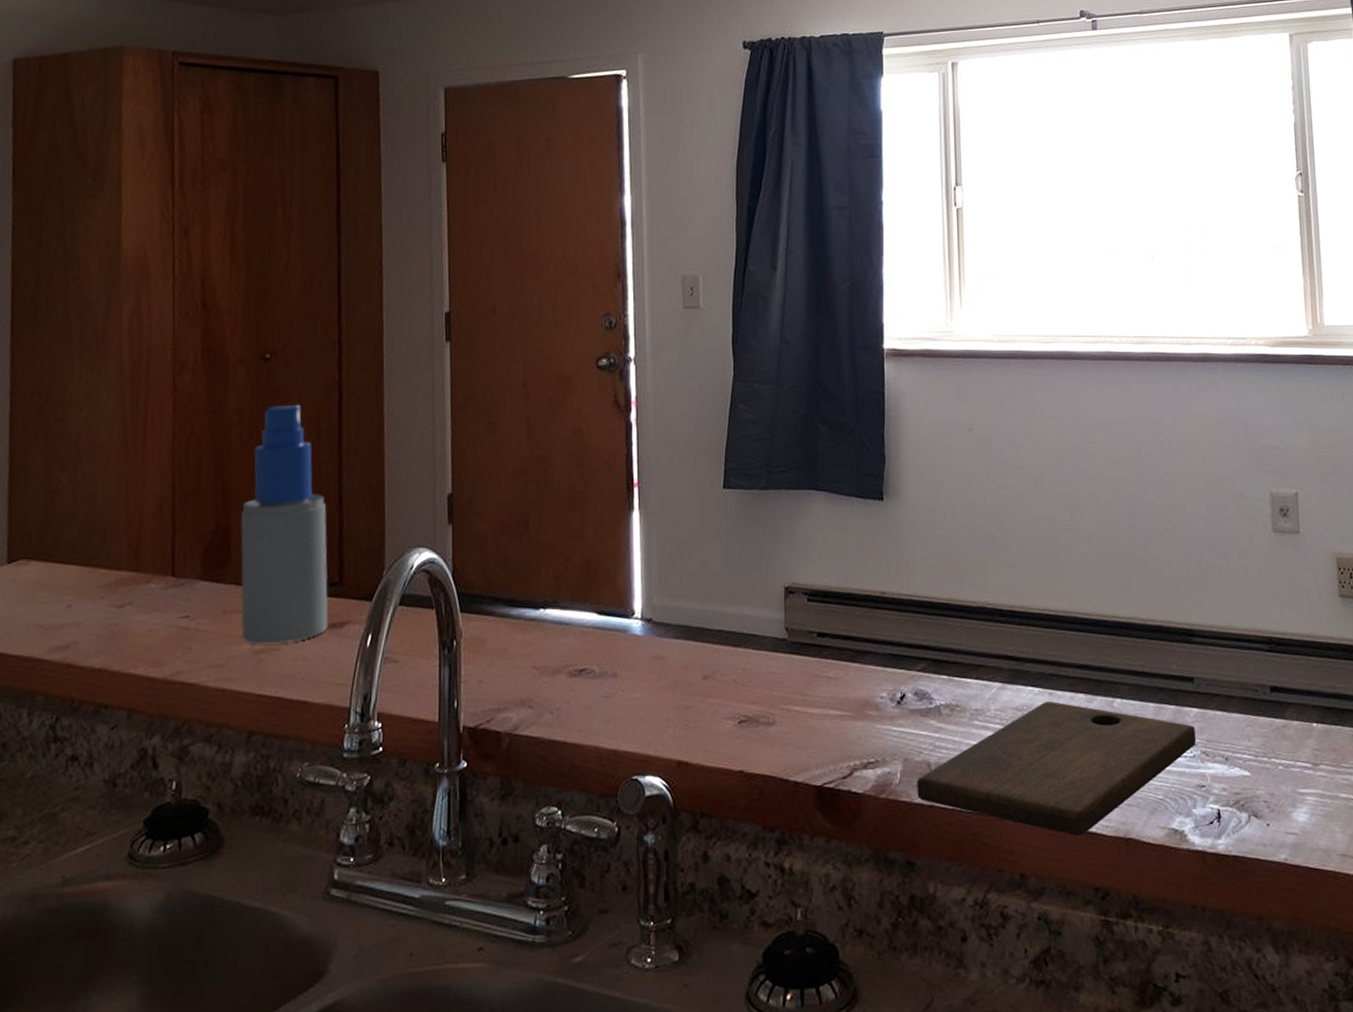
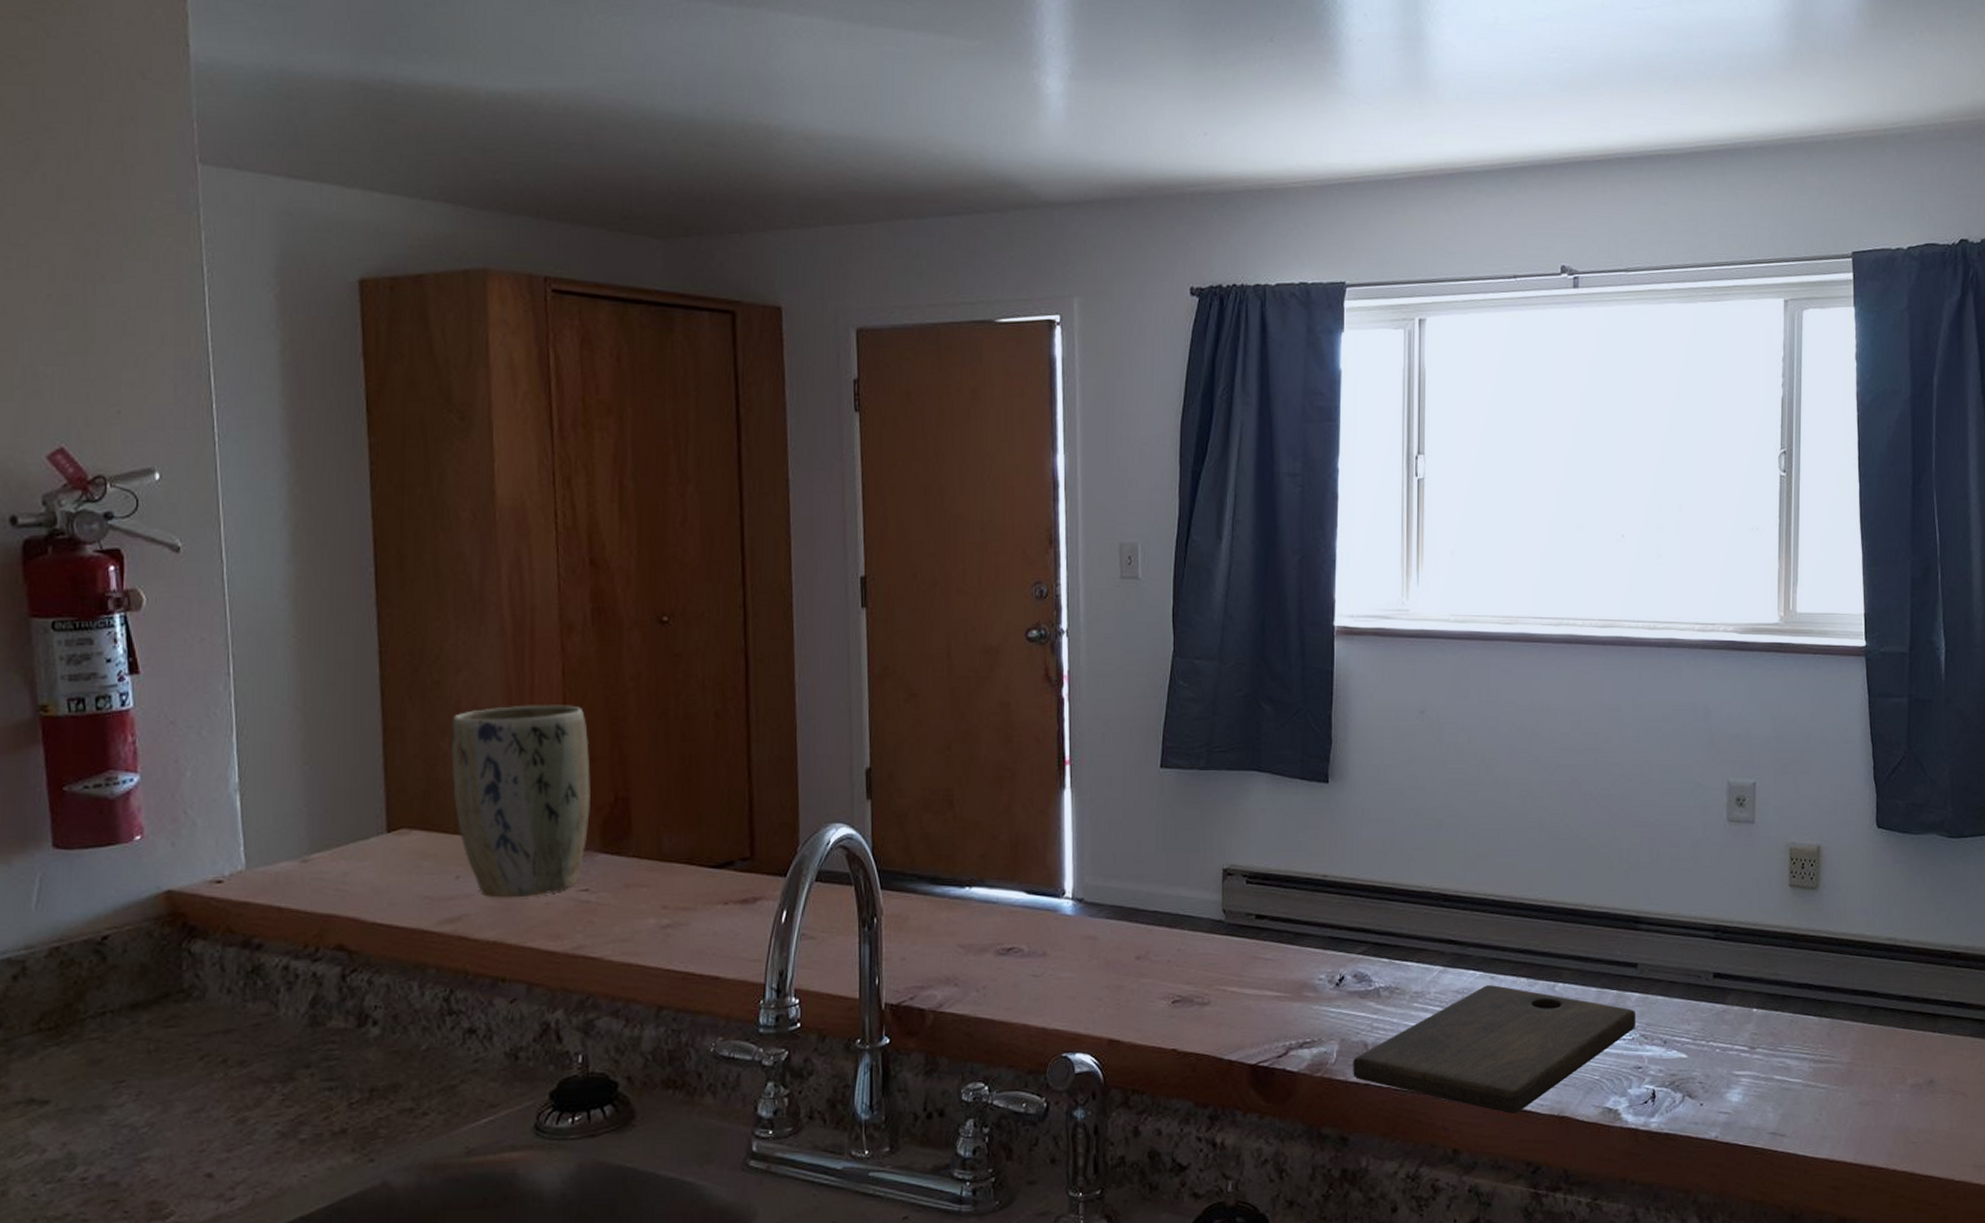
plant pot: none [69,439,195,626] -> present [451,705,590,898]
spray bottle: present [240,404,329,645] -> none [640,671,740,919]

